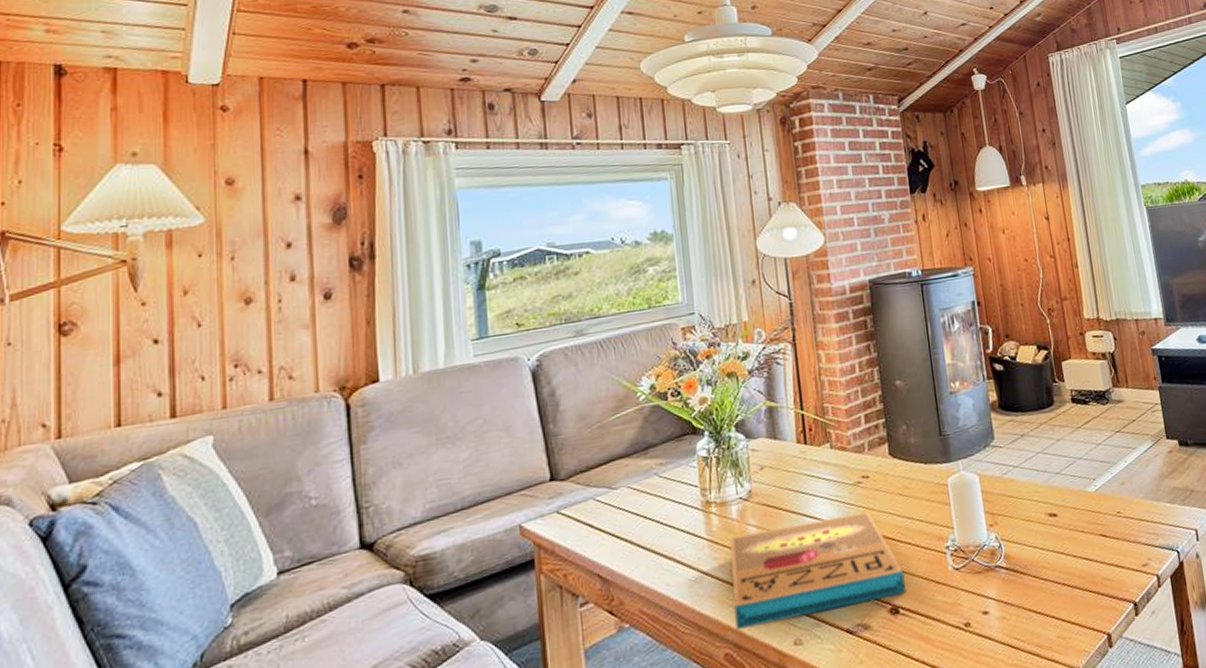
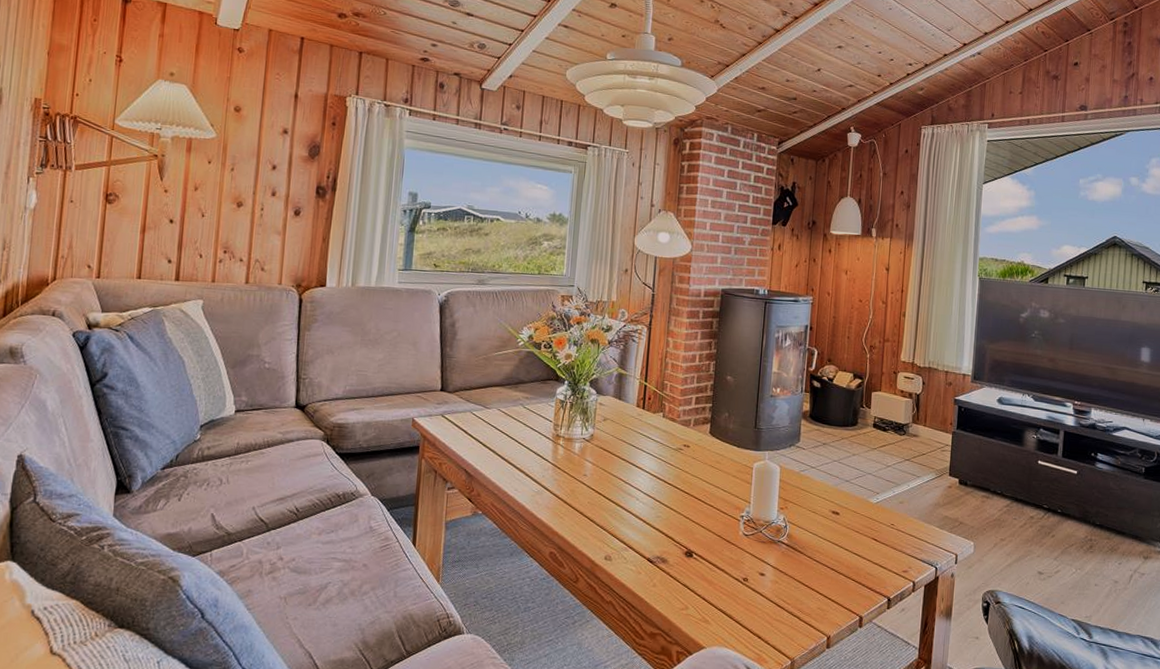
pizza box: present [729,510,906,630] -> none [562,466,703,544]

